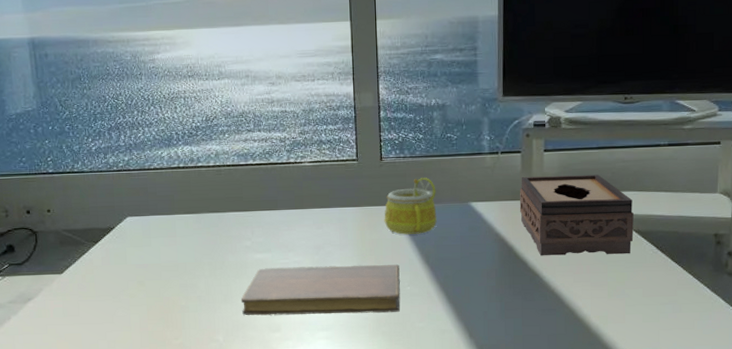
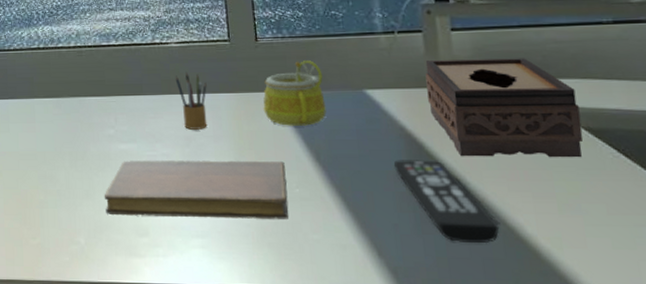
pencil box: none [307,188,336,240] -> present [175,71,208,130]
remote control: none [488,259,564,324] -> present [393,160,500,244]

